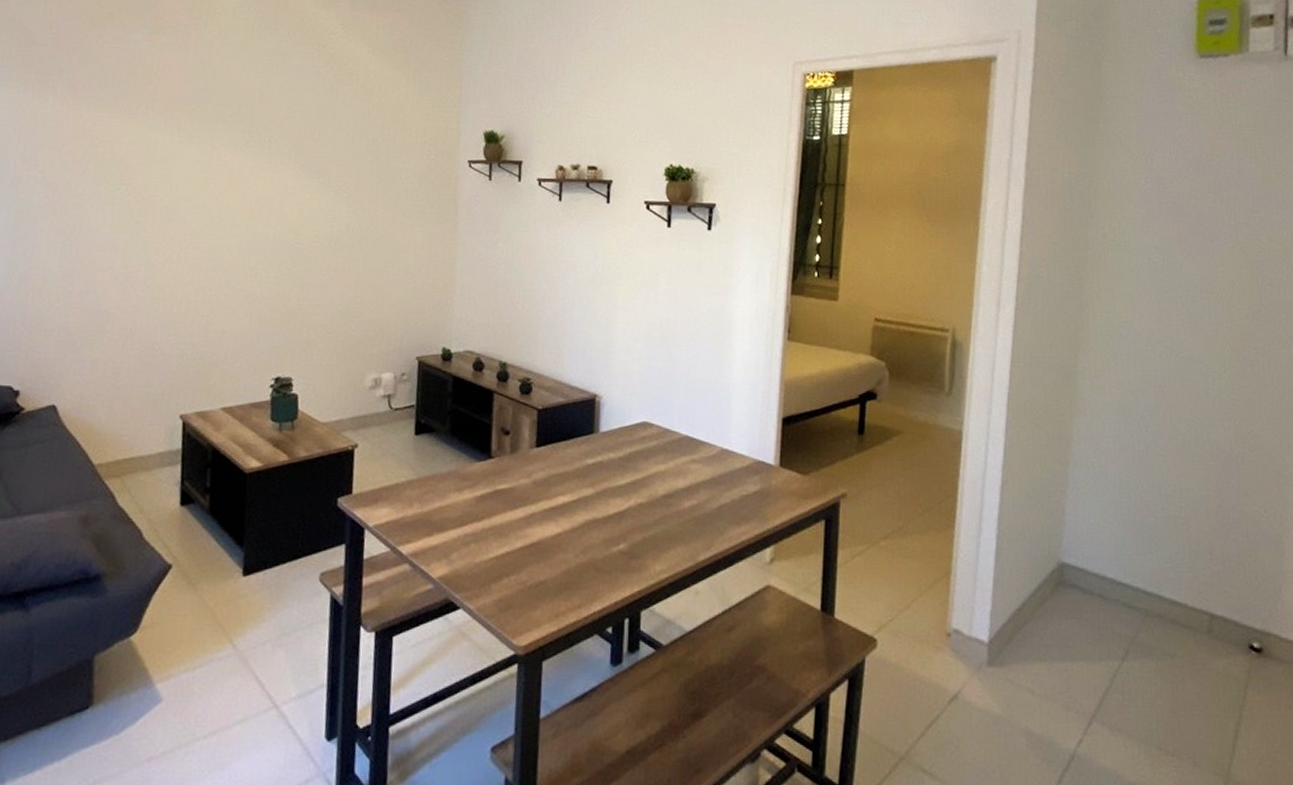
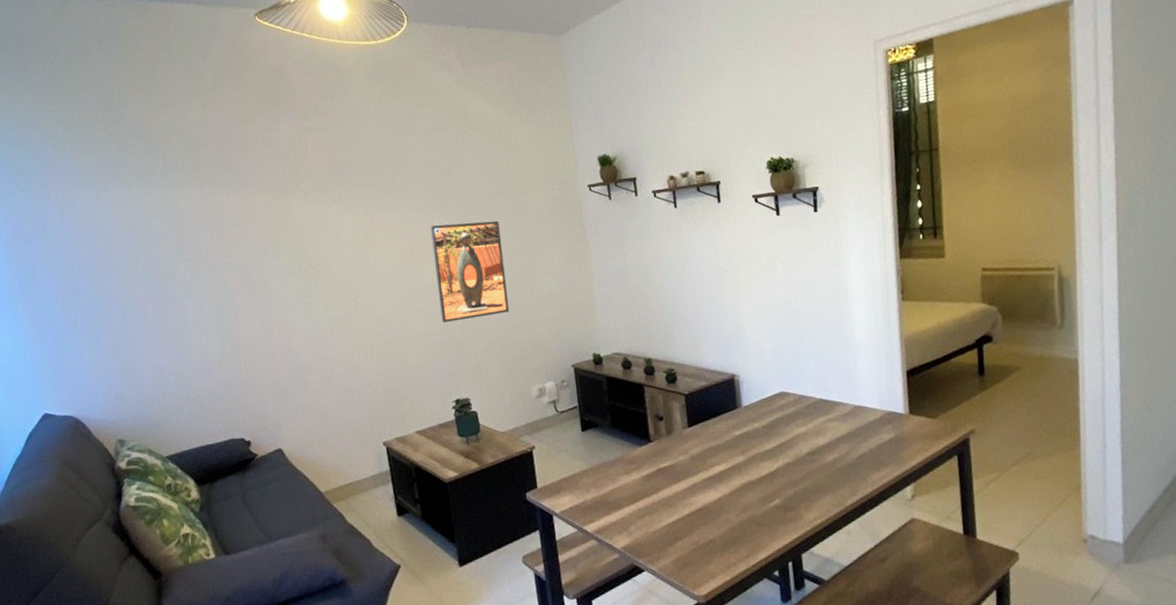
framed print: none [276,175,362,288] -> present [430,220,510,323]

